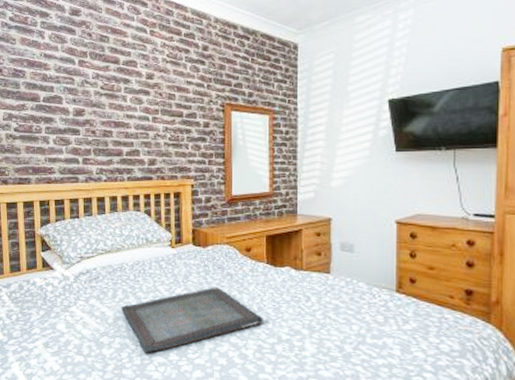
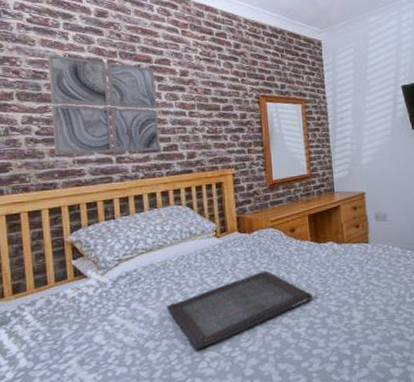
wall art: none [26,53,123,155] -> present [48,54,160,155]

